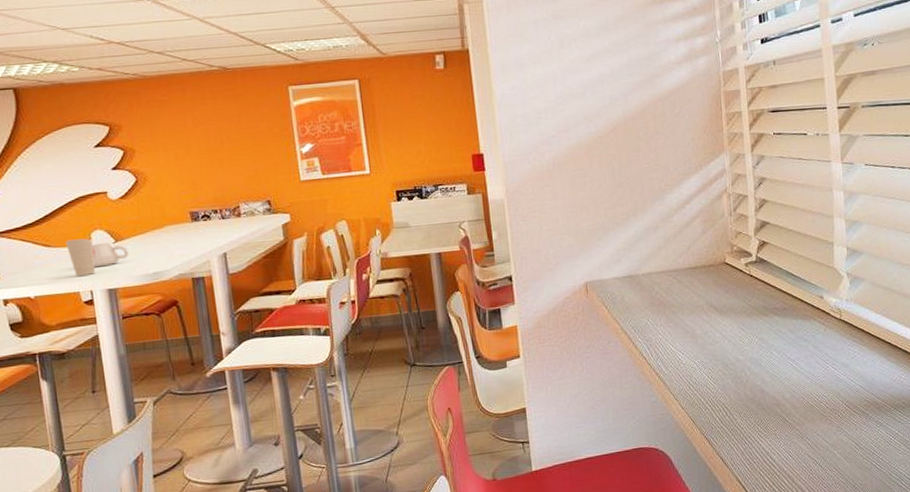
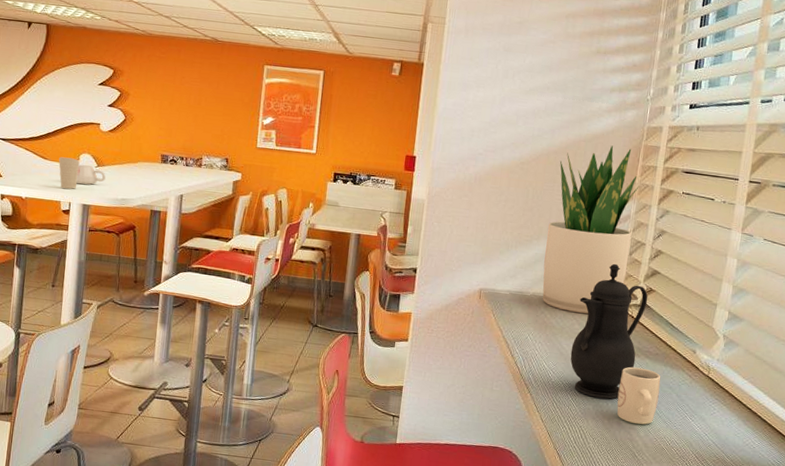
planter: none [640,98,735,286] -> present [542,145,639,314]
coffeepot: none [693,223,765,370] -> present [570,263,648,399]
mug: none [752,326,797,388] -> present [616,366,661,425]

